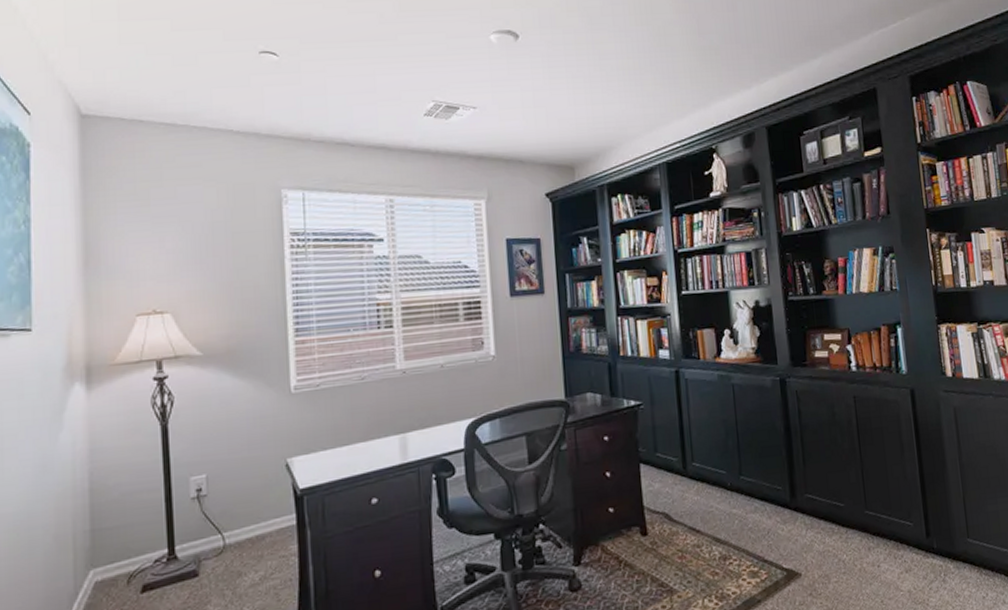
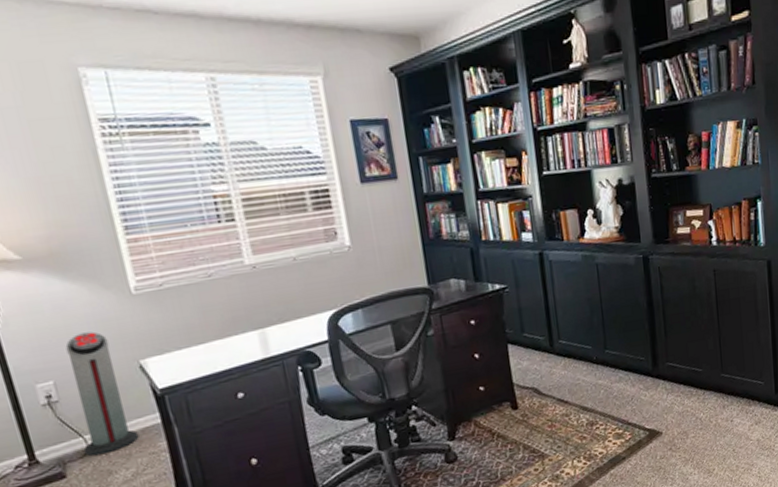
air purifier: none [219,427,273,555] -> present [65,331,139,456]

